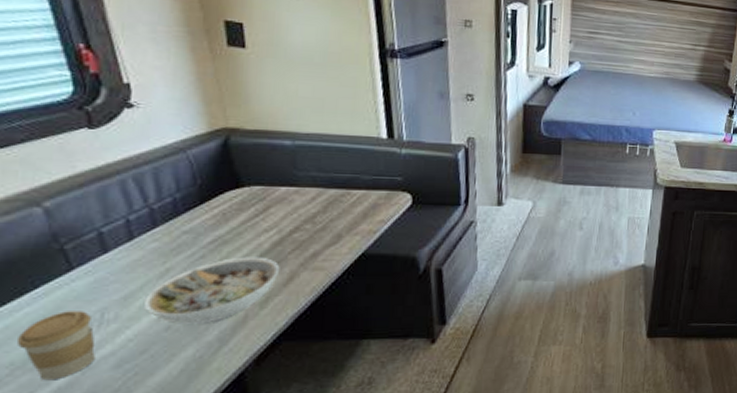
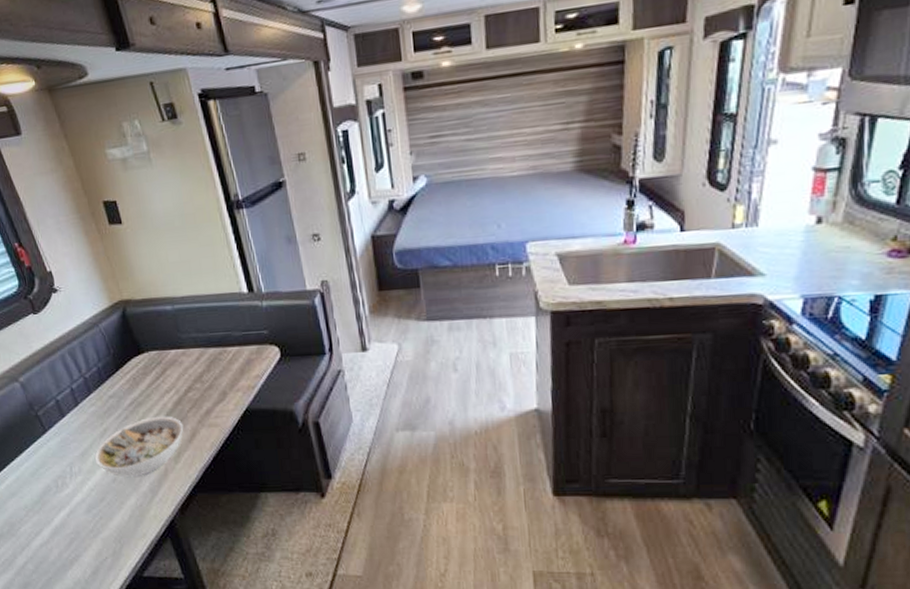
coffee cup: present [16,311,95,381] -> none [25,465,73,521]

